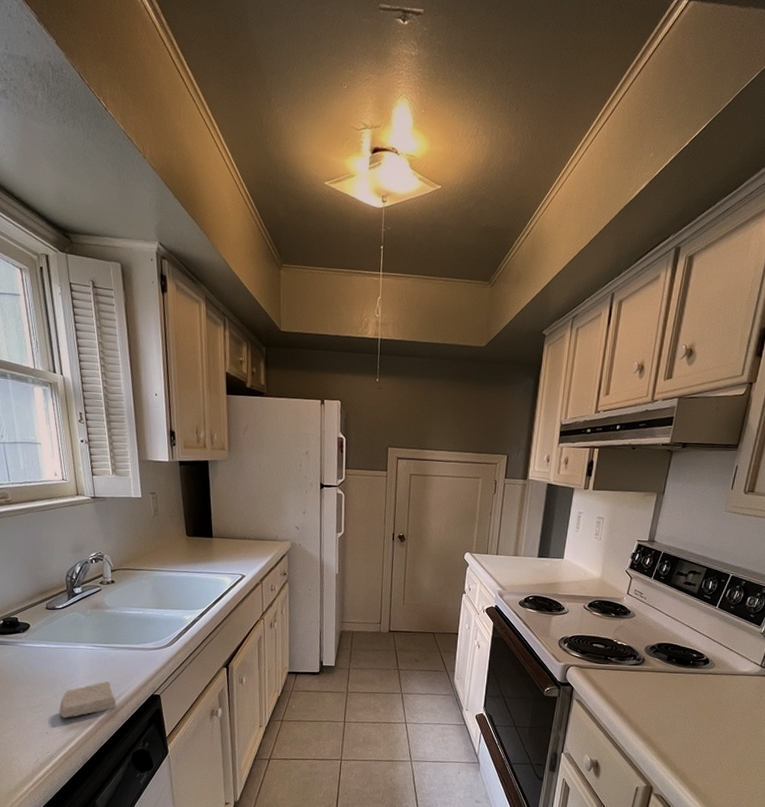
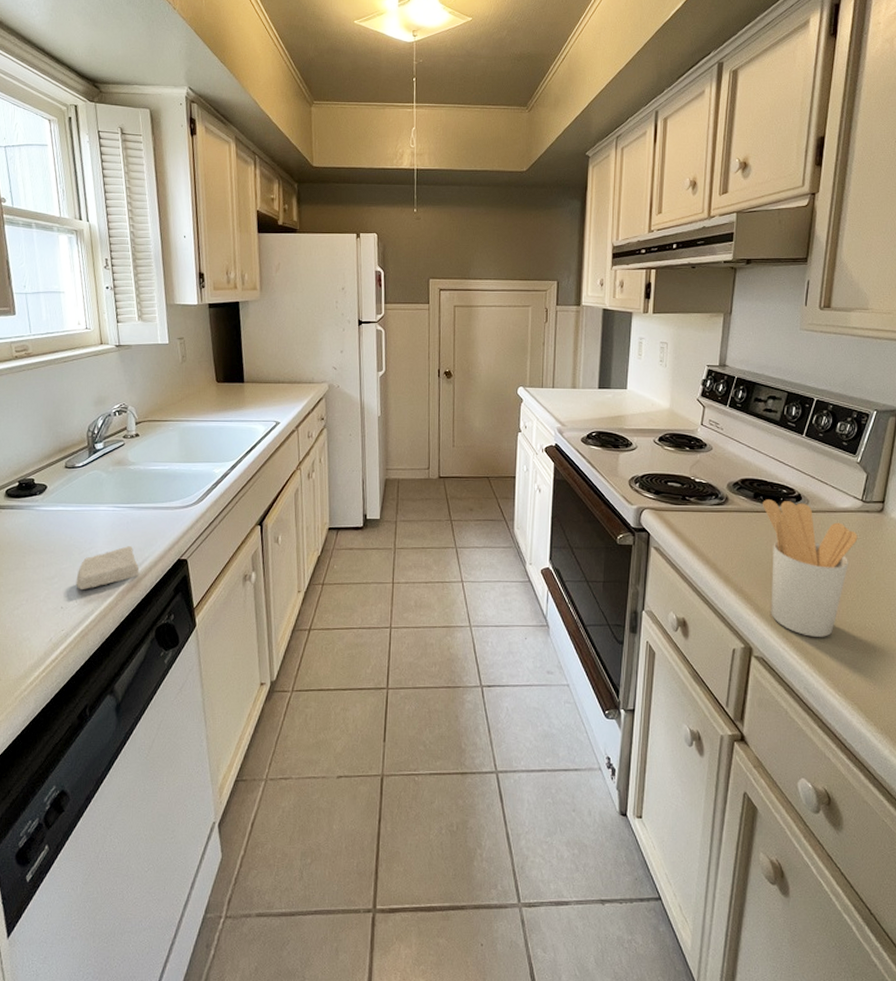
utensil holder: none [671,662,754,780] -> present [763,499,858,637]

